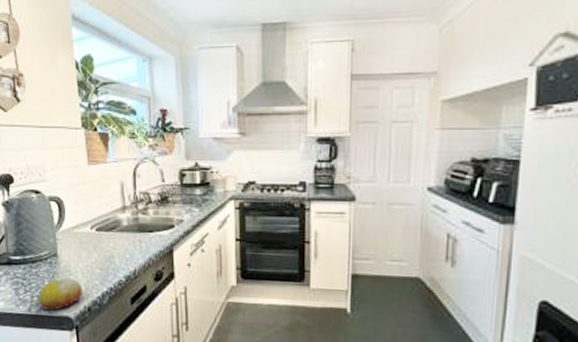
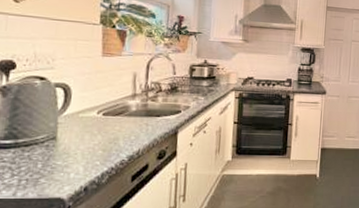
fruit: present [37,277,83,311] -> none [26,160,81,193]

